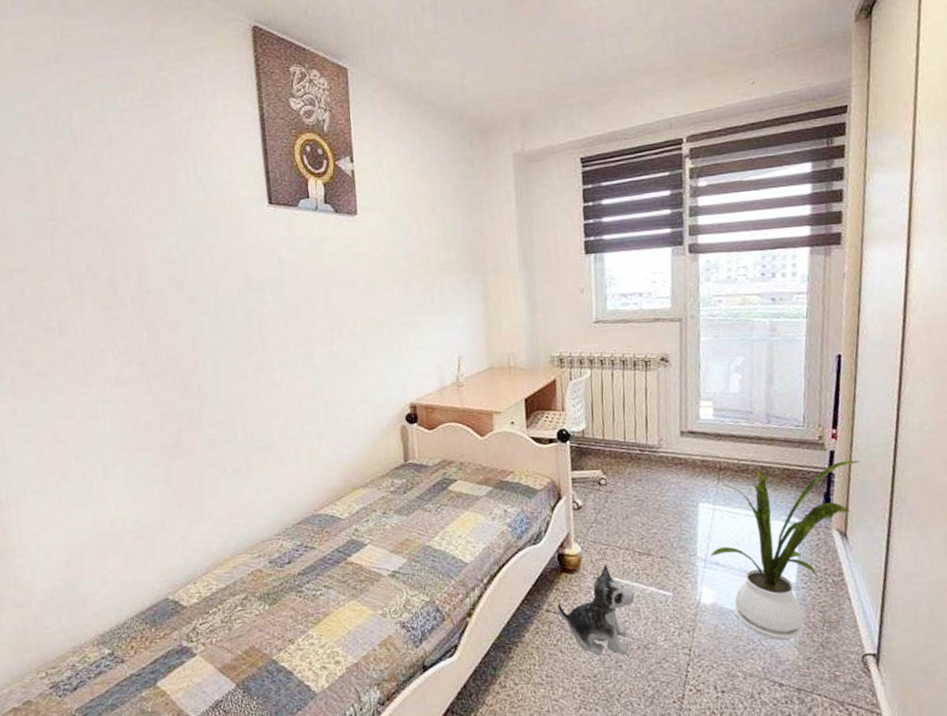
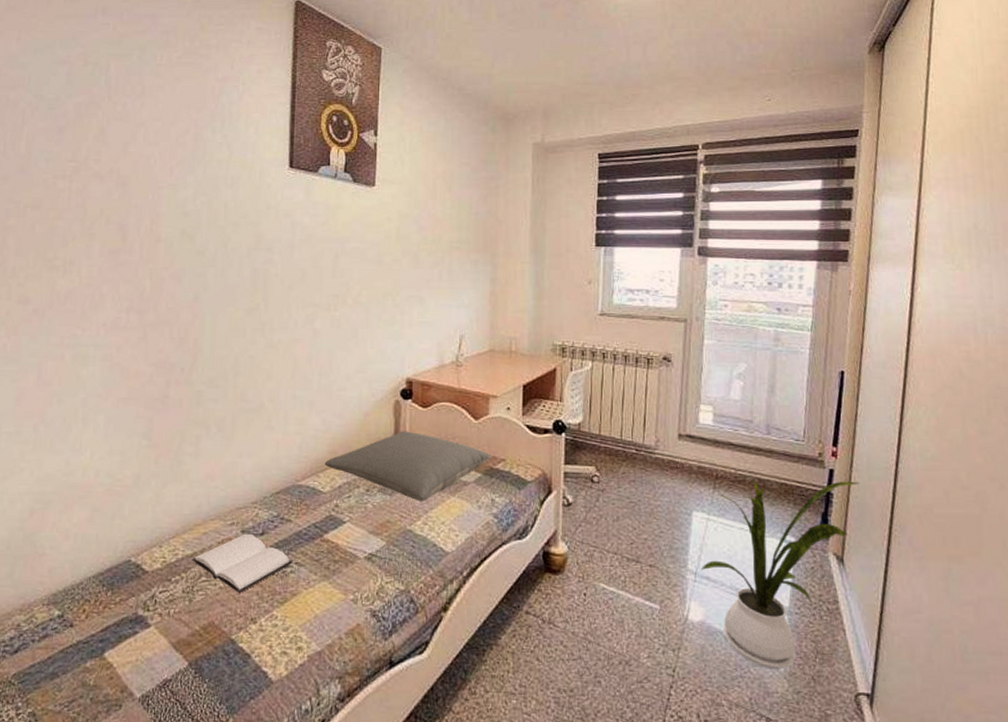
book: none [226,563,321,618] -> present [192,533,292,593]
pillow: none [339,453,499,519] -> present [324,431,490,501]
plush toy: present [557,564,635,656] -> none [538,568,619,670]

